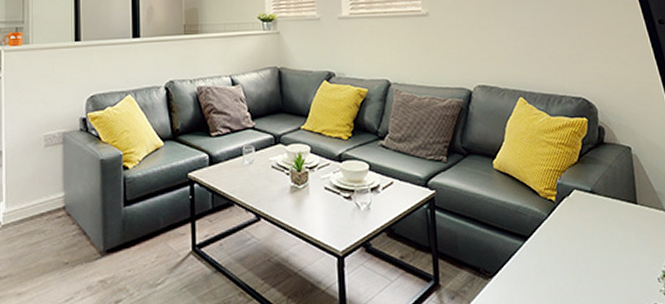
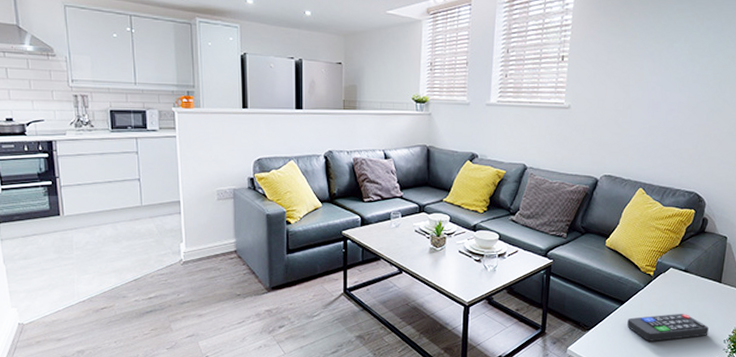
remote control: none [536,247,637,287] -> present [627,314,709,341]

